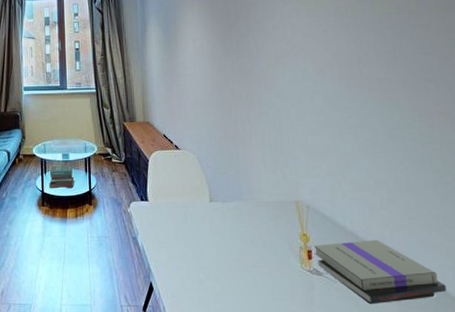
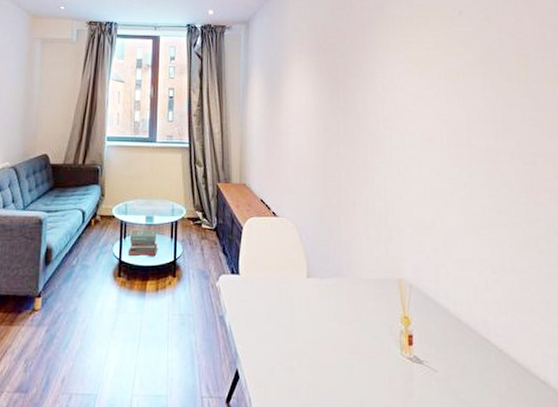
books: present [314,239,446,305] -> none [416,324,548,397]

